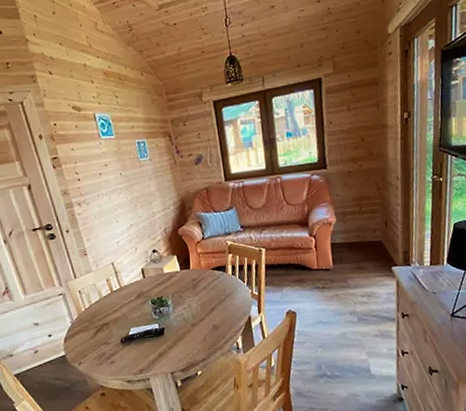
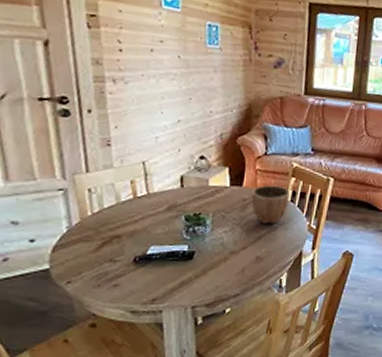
decorative bowl: none [198,263,231,297] -> present [251,184,290,224]

